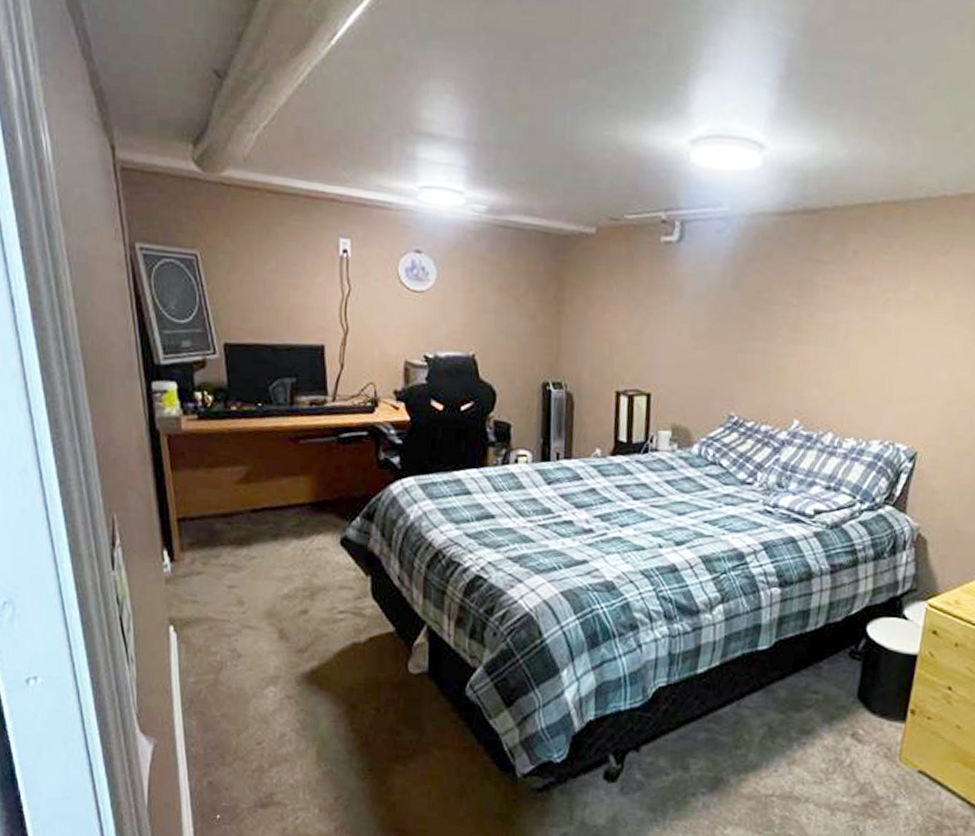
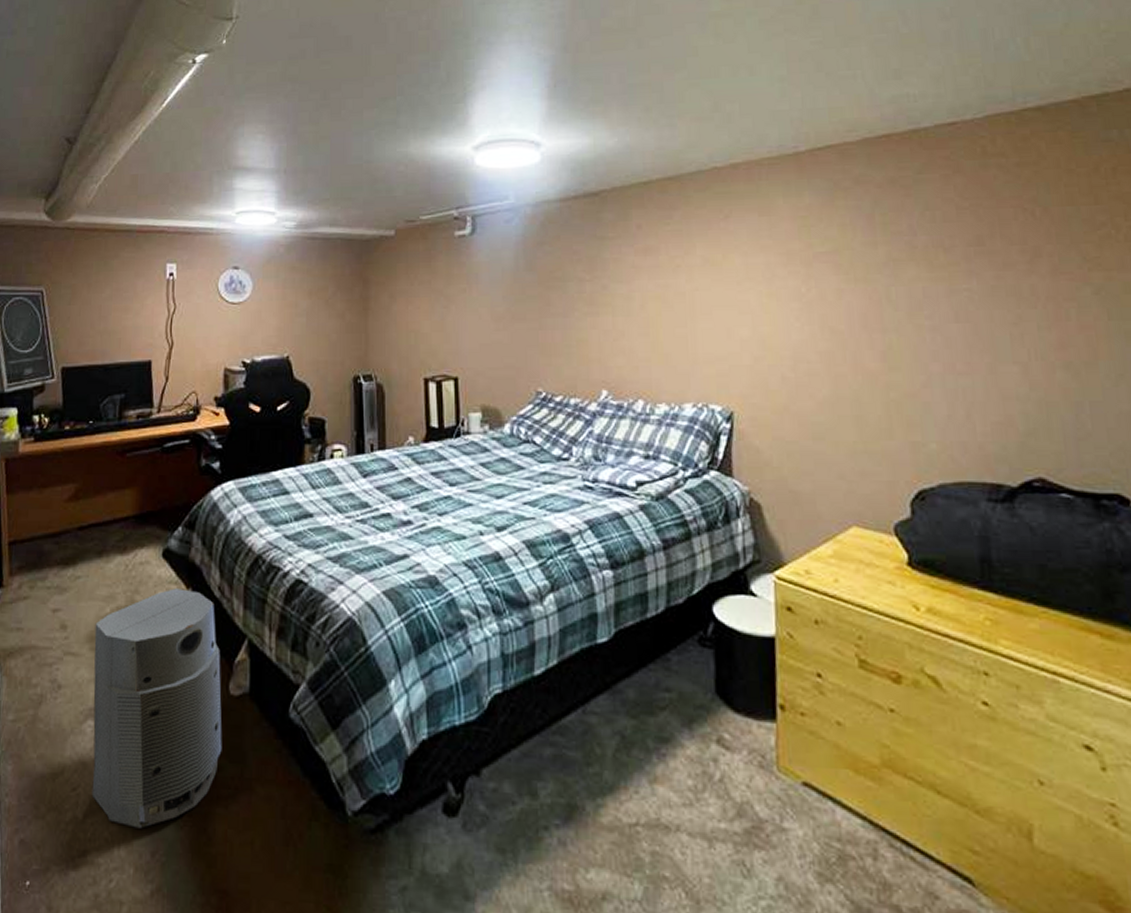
air purifier: none [273,575,402,778] -> present [91,588,222,829]

